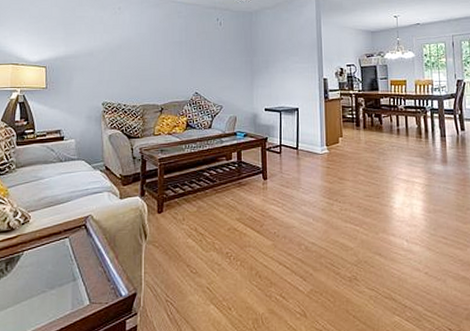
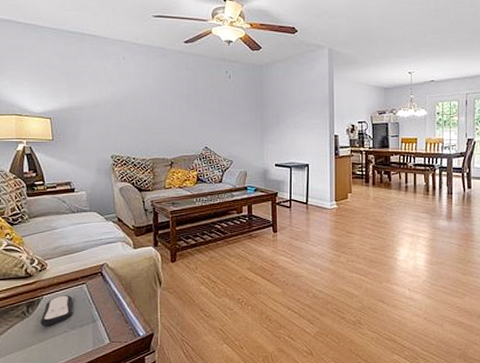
remote control: none [18,250,54,286] -> present [40,295,73,326]

